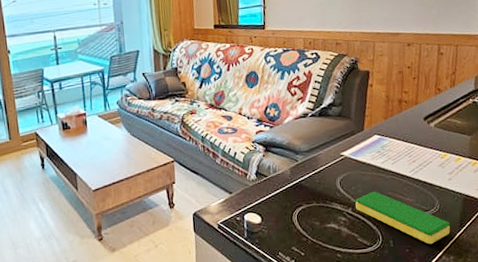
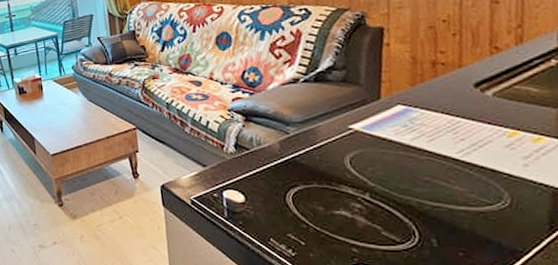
dish sponge: present [355,191,451,245] -> none [374,174,533,250]

